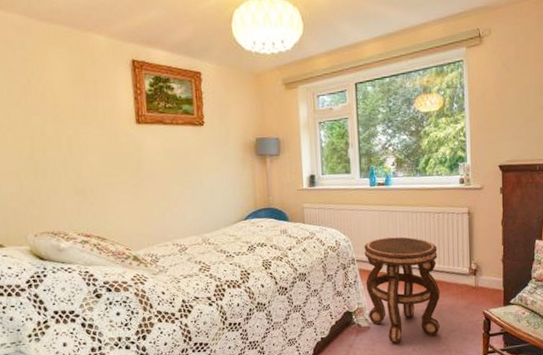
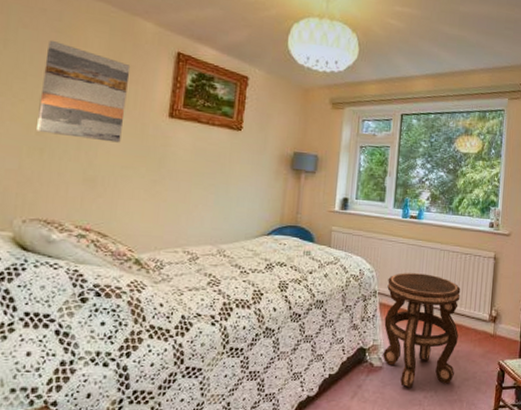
wall art: none [19,69,99,156] -> present [37,40,131,143]

